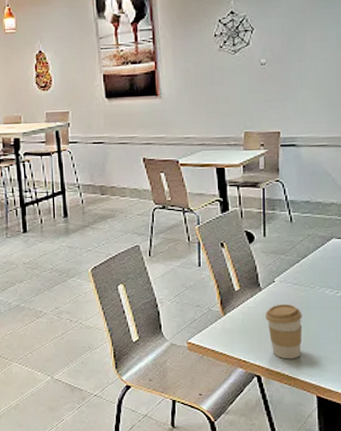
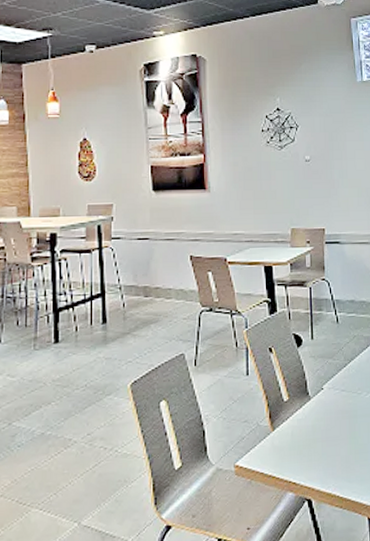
coffee cup: present [265,303,302,359] -> none [315,413,352,478]

